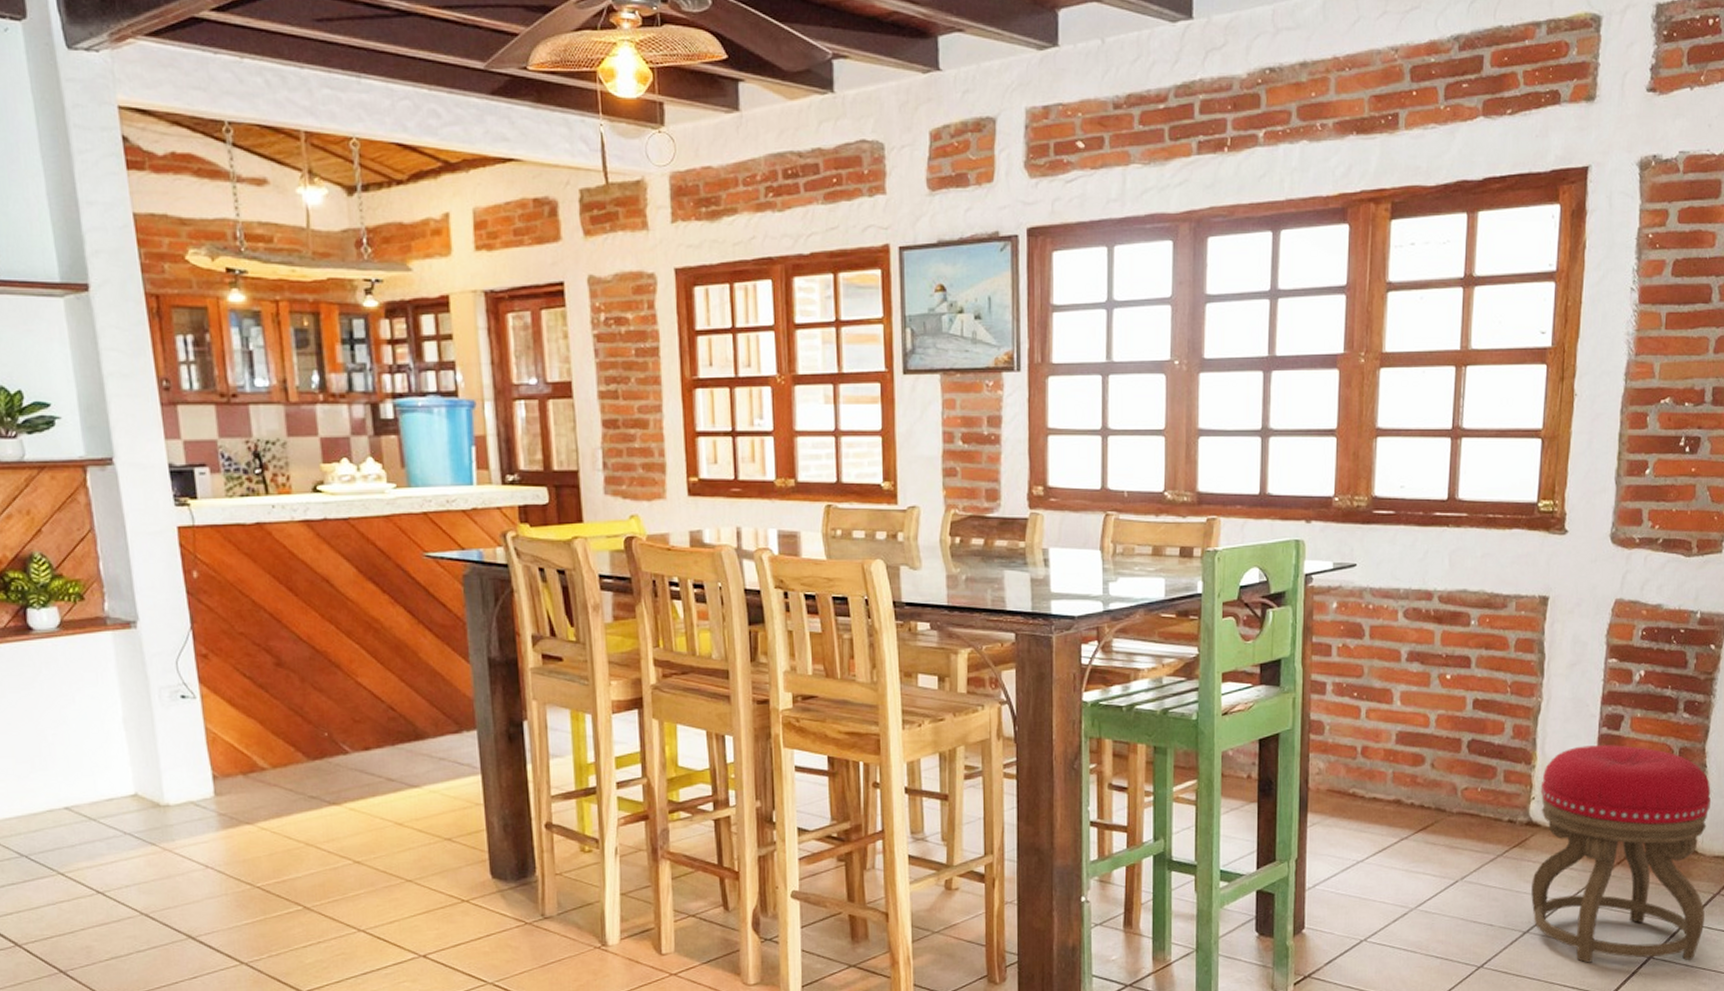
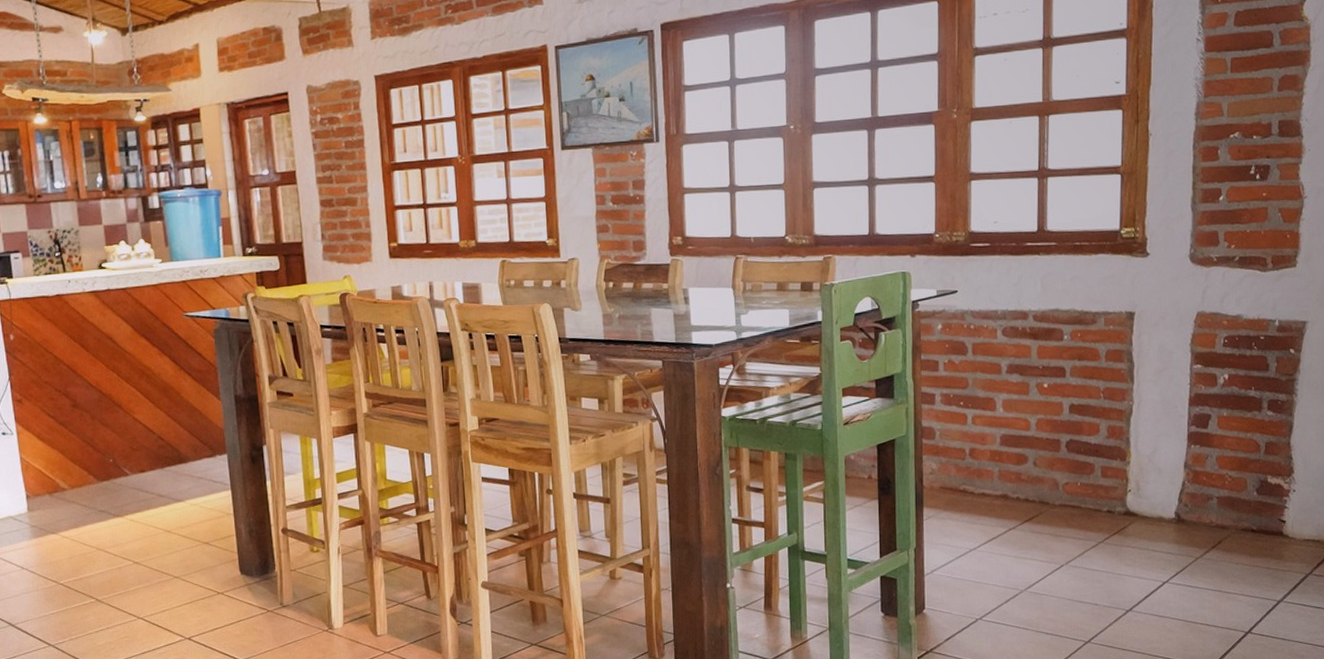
stool: present [1531,745,1711,963] -> none [1132,441,1299,638]

